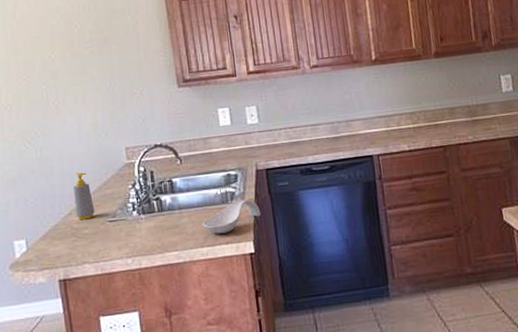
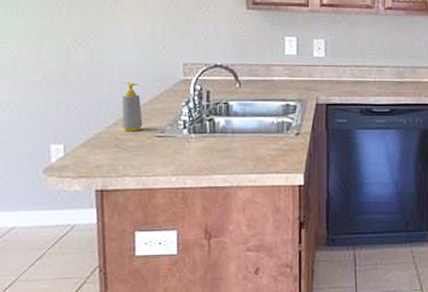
spoon rest: present [202,199,261,234] -> none [254,130,316,162]

